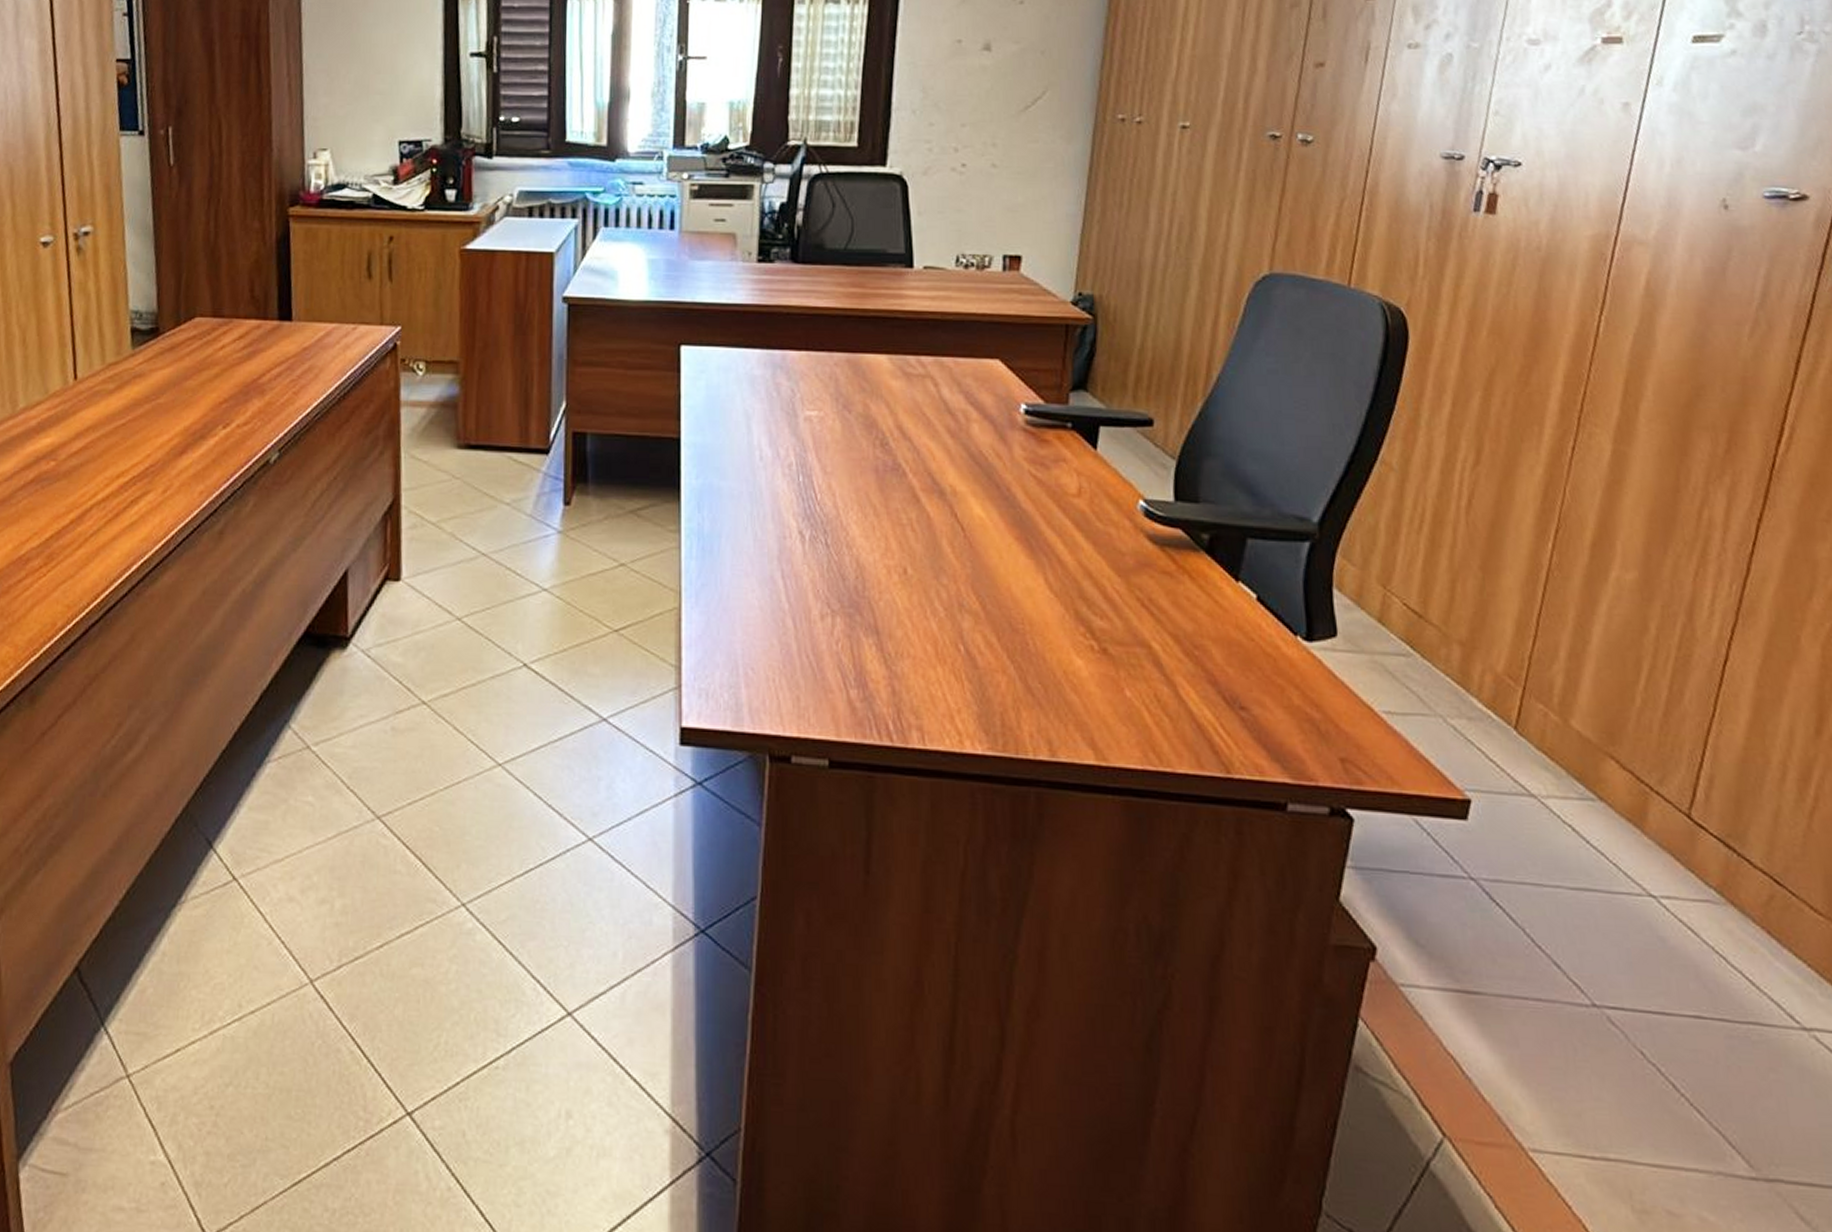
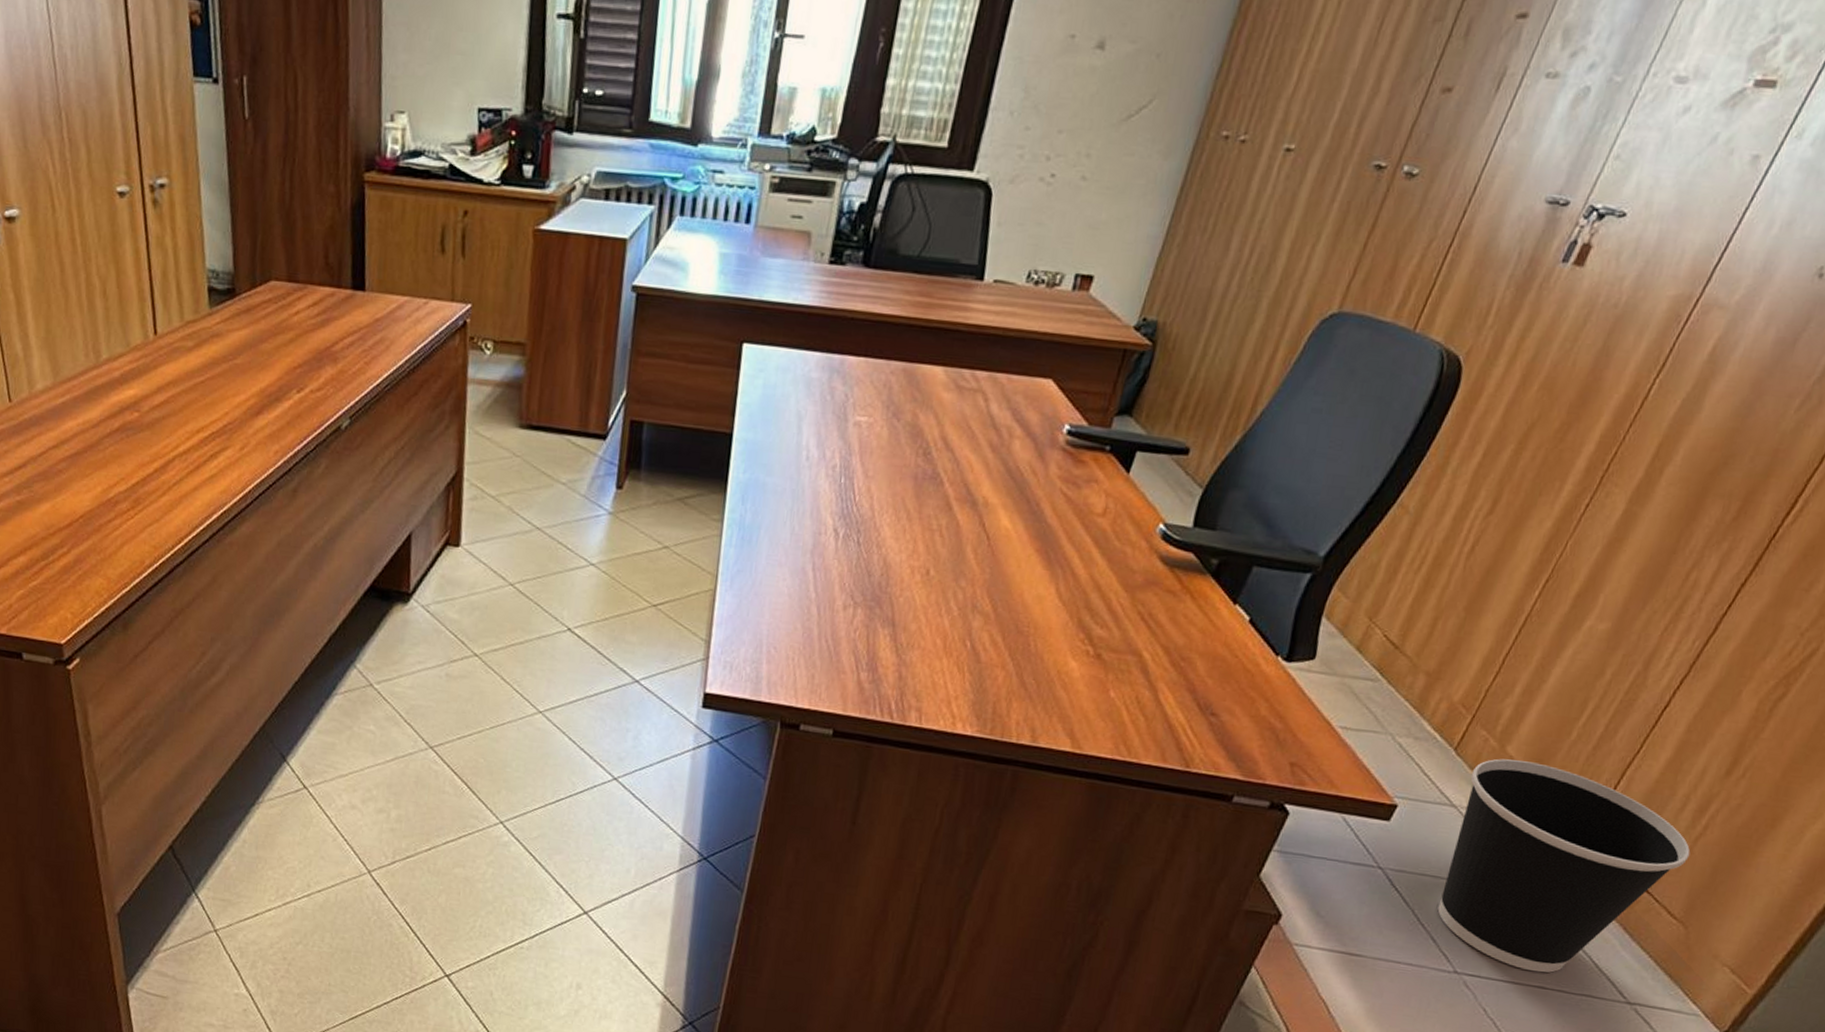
wastebasket: none [1541,735,1811,998] -> present [1437,758,1691,973]

